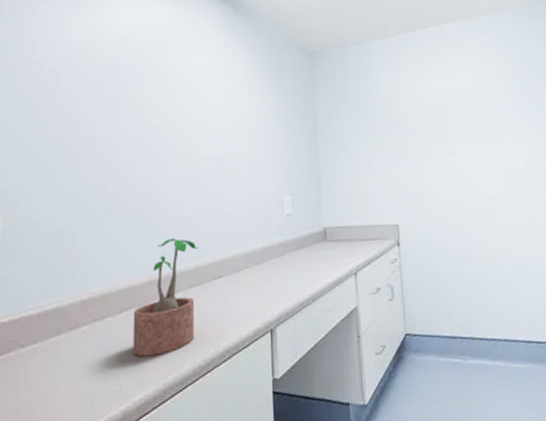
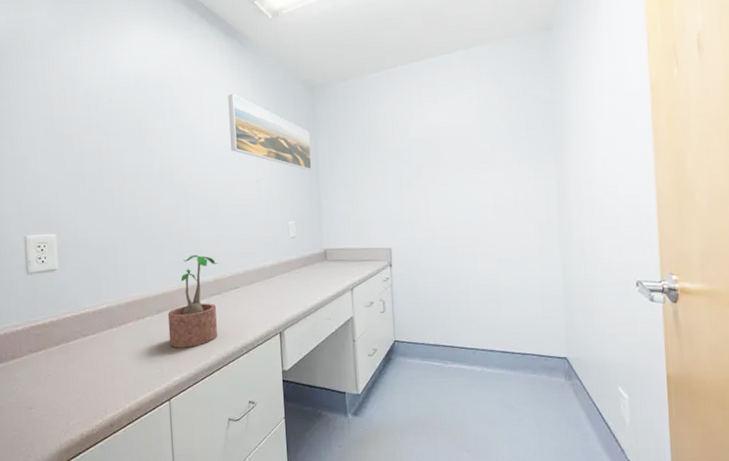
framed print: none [220,60,311,140] -> present [228,94,312,171]

